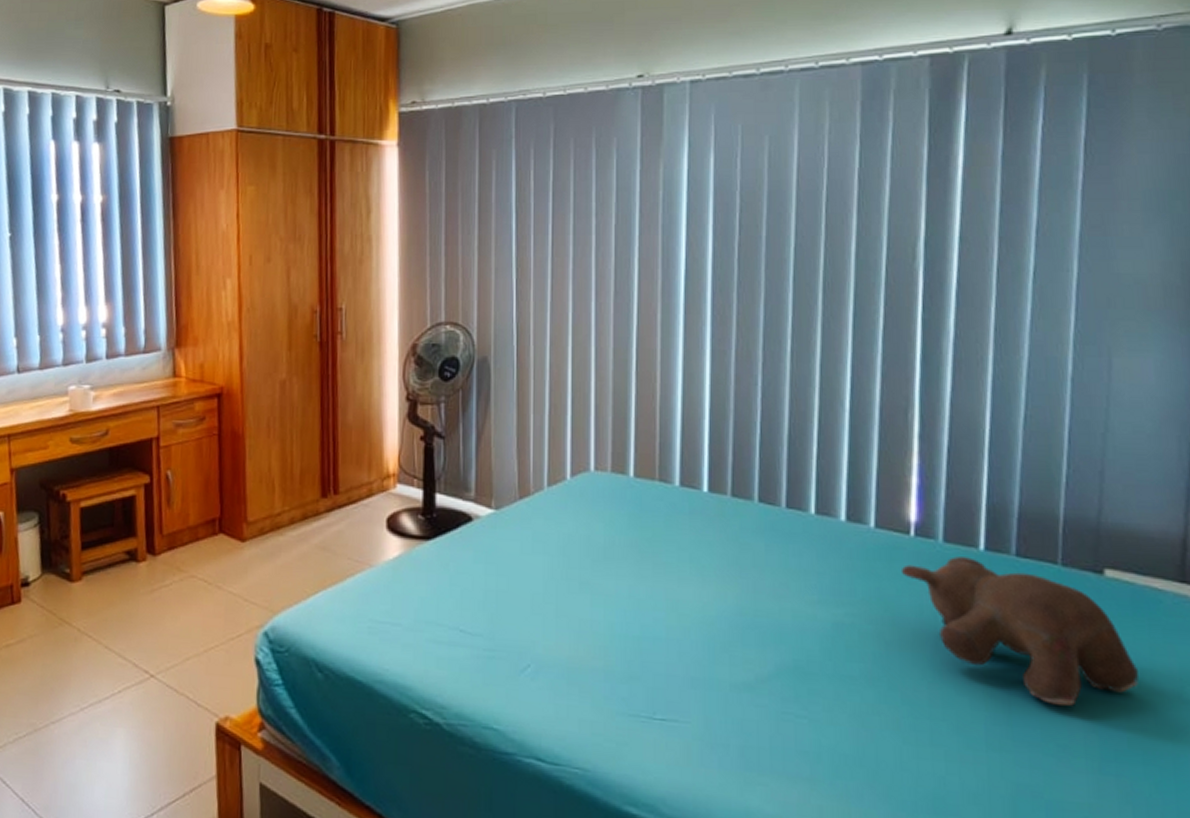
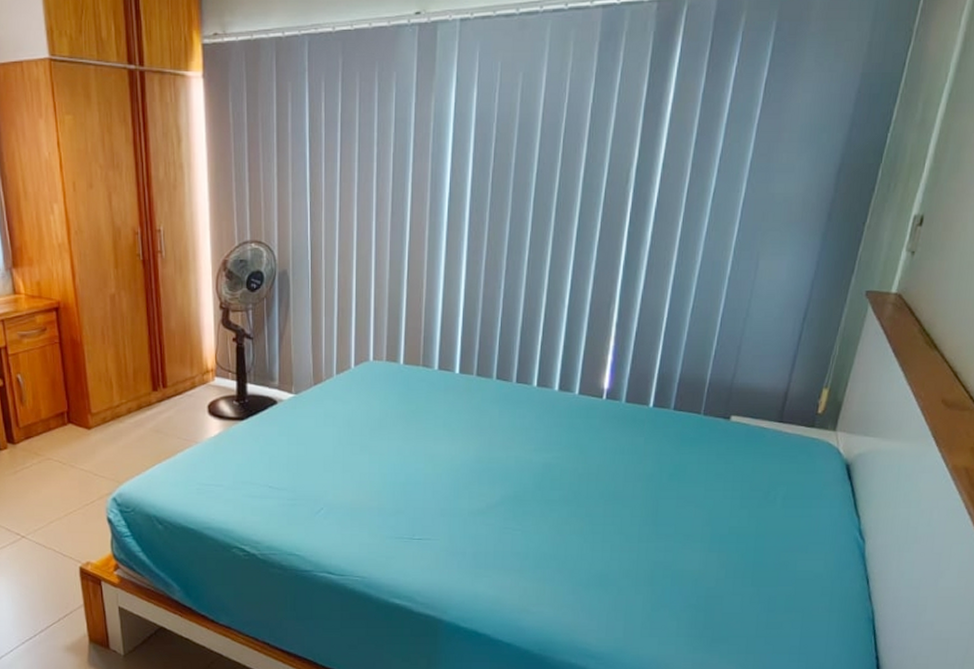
teddy bear: present [900,556,1138,706] -> none [594,412,742,509]

